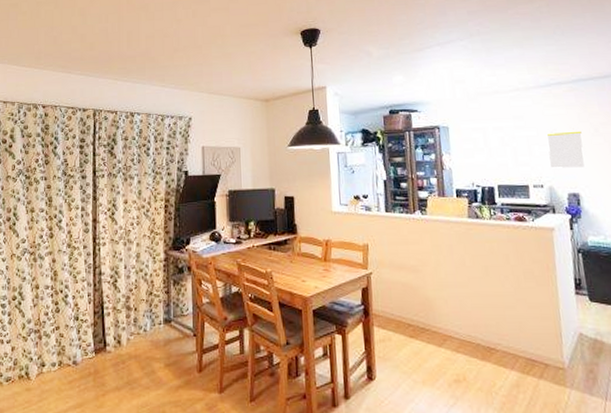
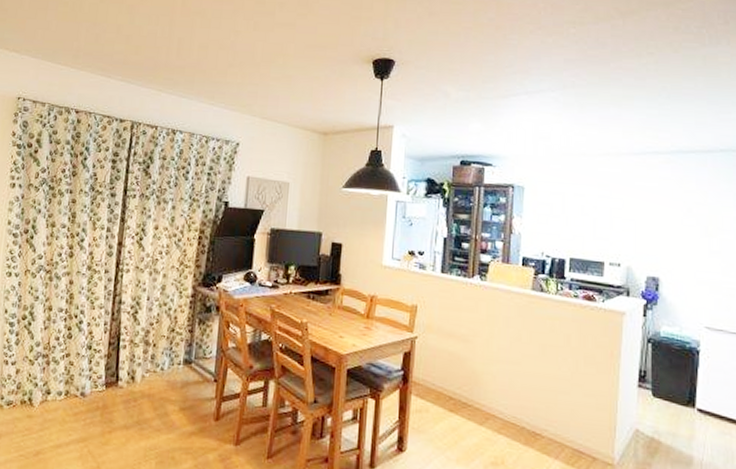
calendar: present [547,131,585,168] -> none [631,207,673,249]

